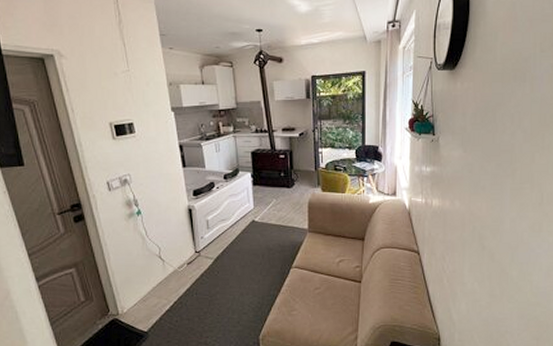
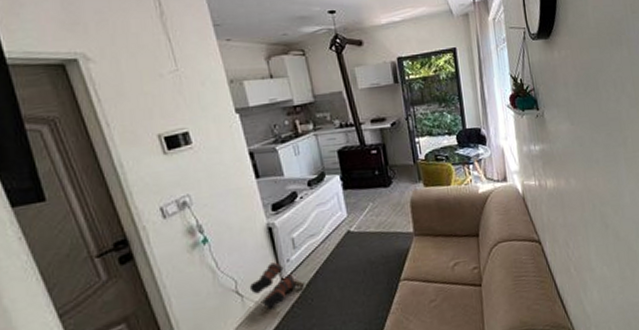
boots: none [169,238,214,275] -> present [249,262,305,310]

